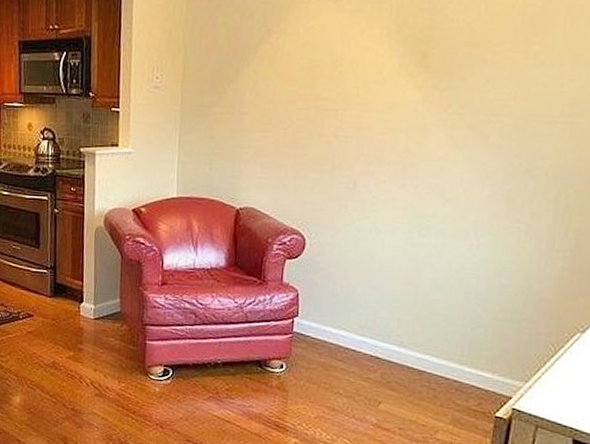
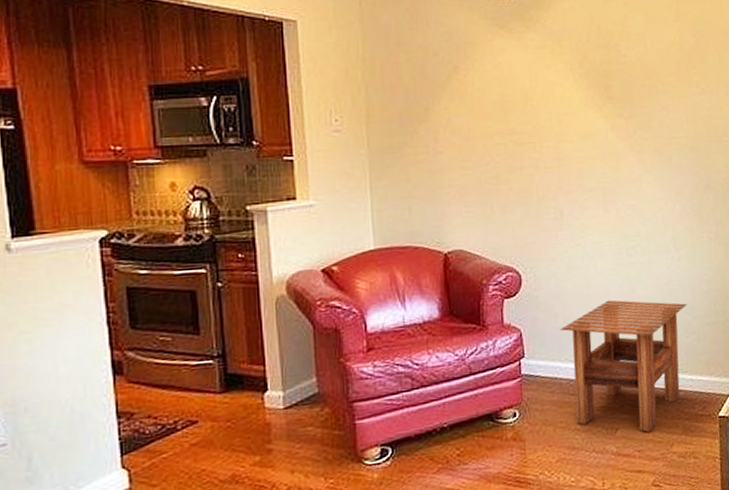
side table: none [336,277,479,413] -> present [559,300,687,433]

